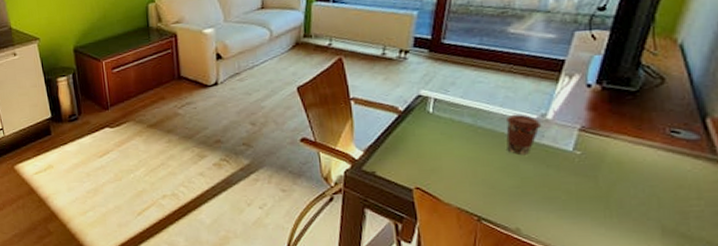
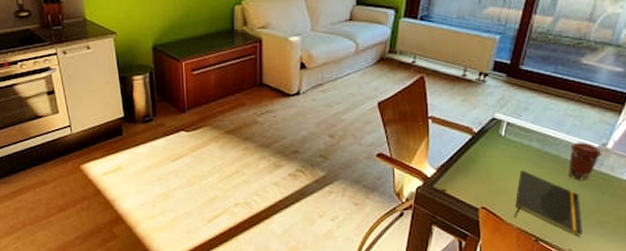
notepad: none [451,147,529,214] -> present [513,170,583,237]

